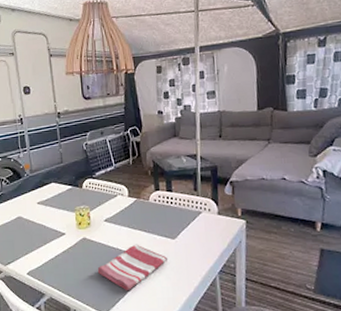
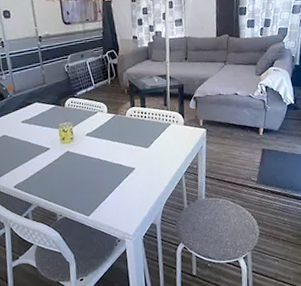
dish towel: present [97,244,167,291] -> none [80,154,142,195]

